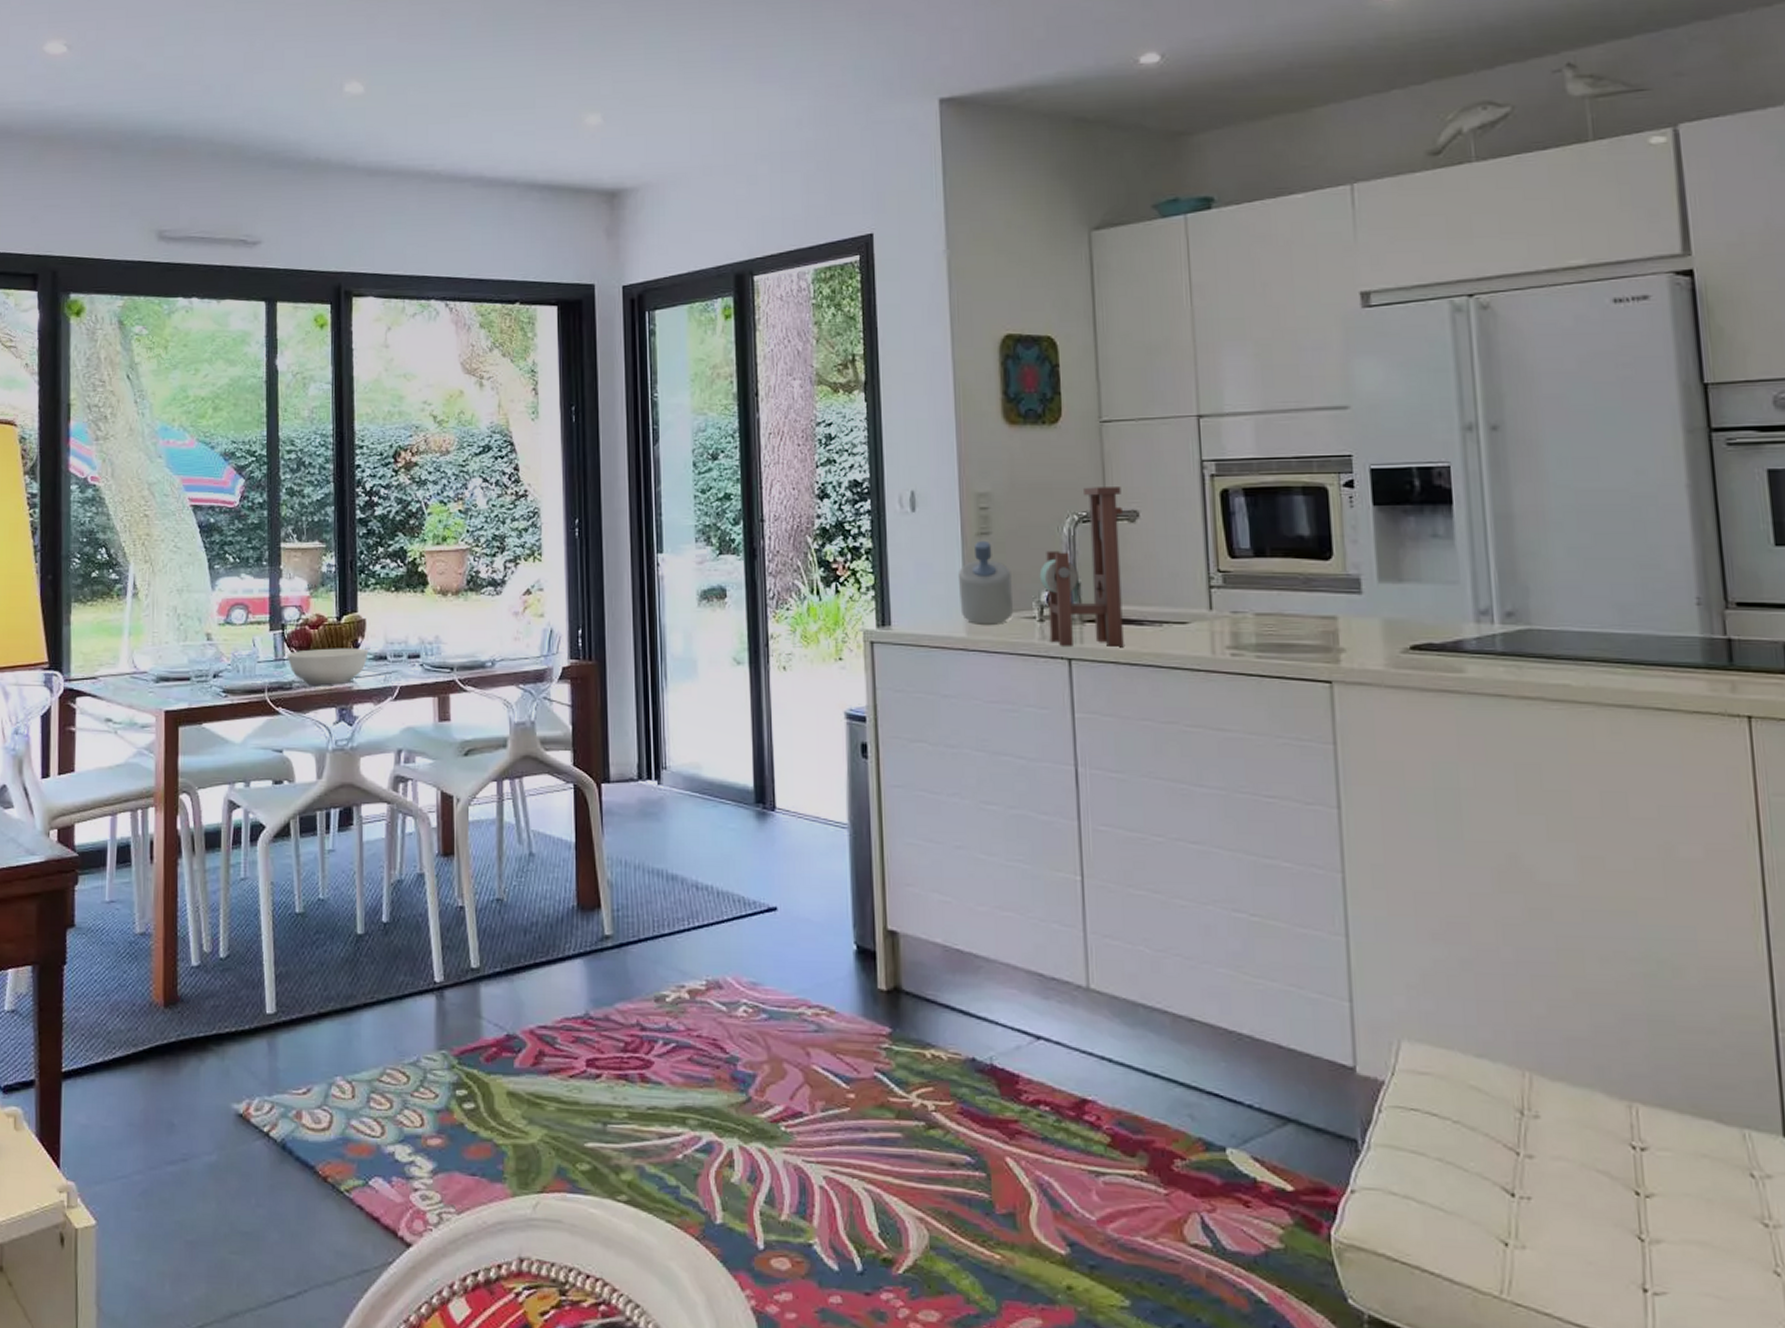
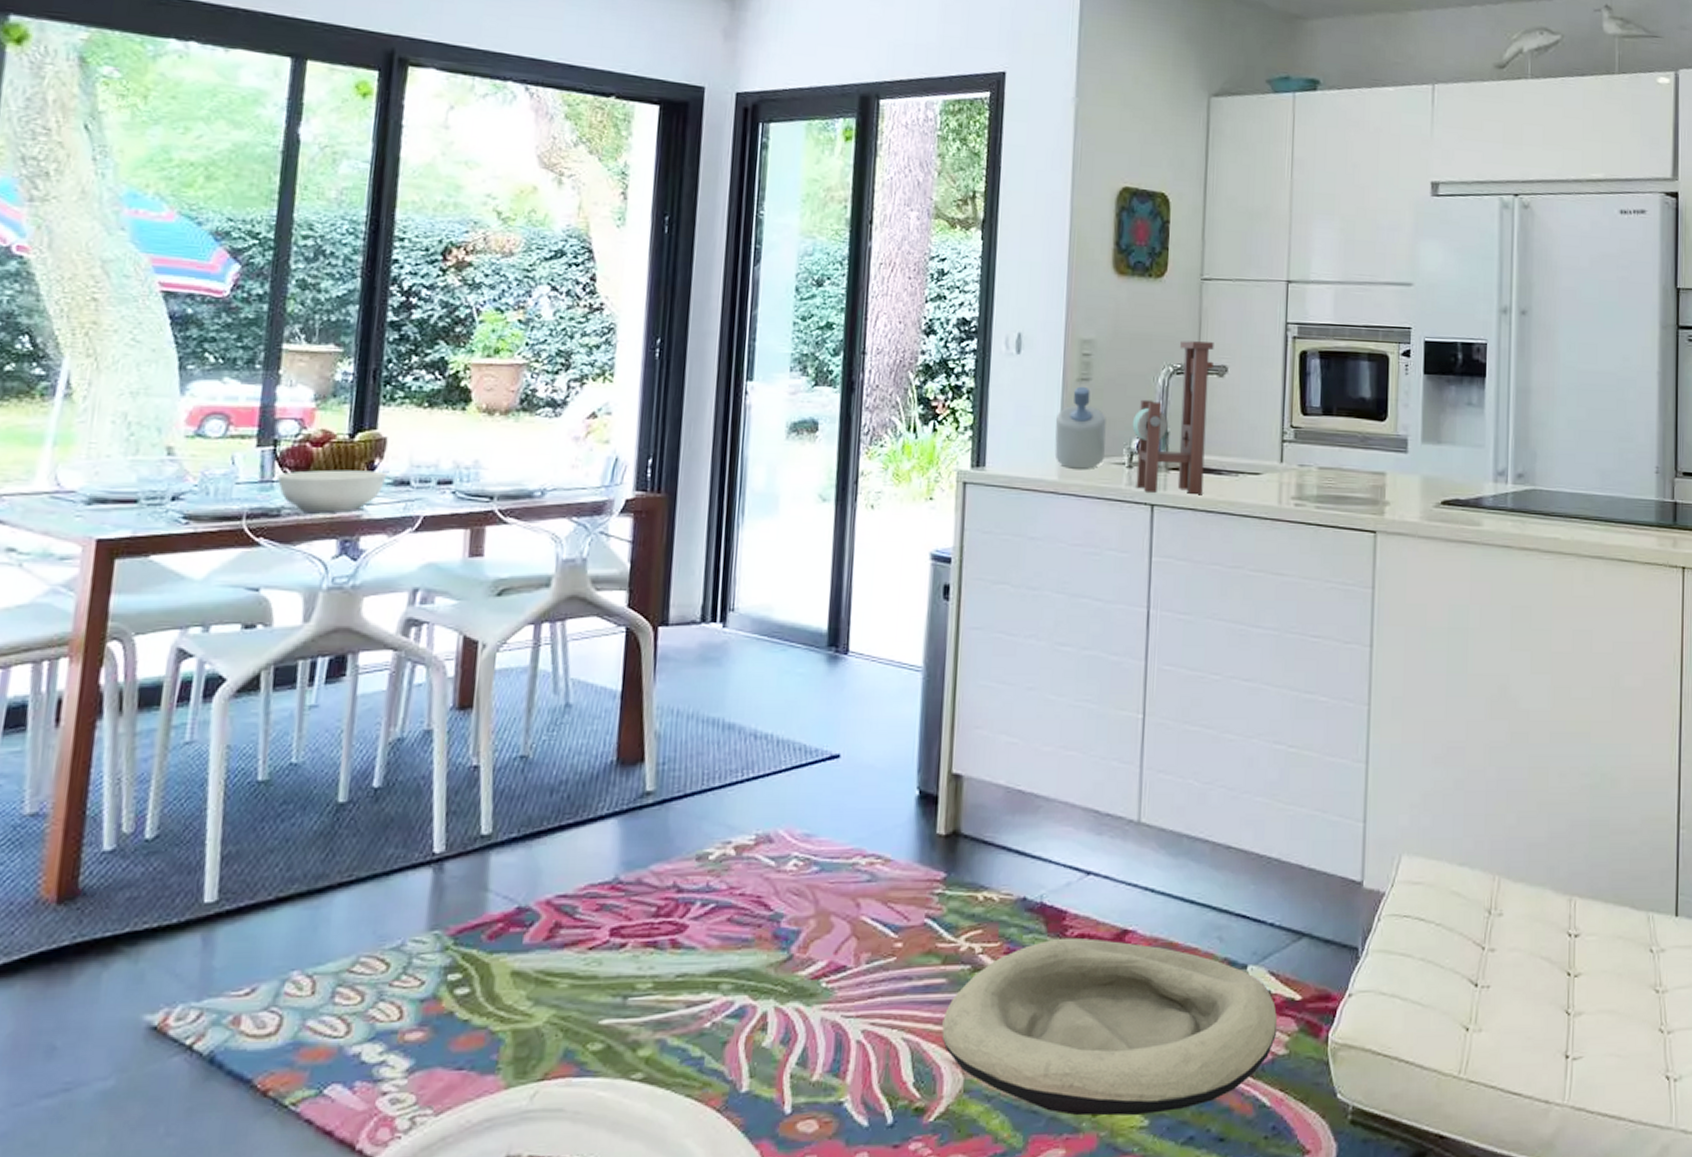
dog bed: none [902,1102,1267,1295] -> present [941,937,1277,1116]

